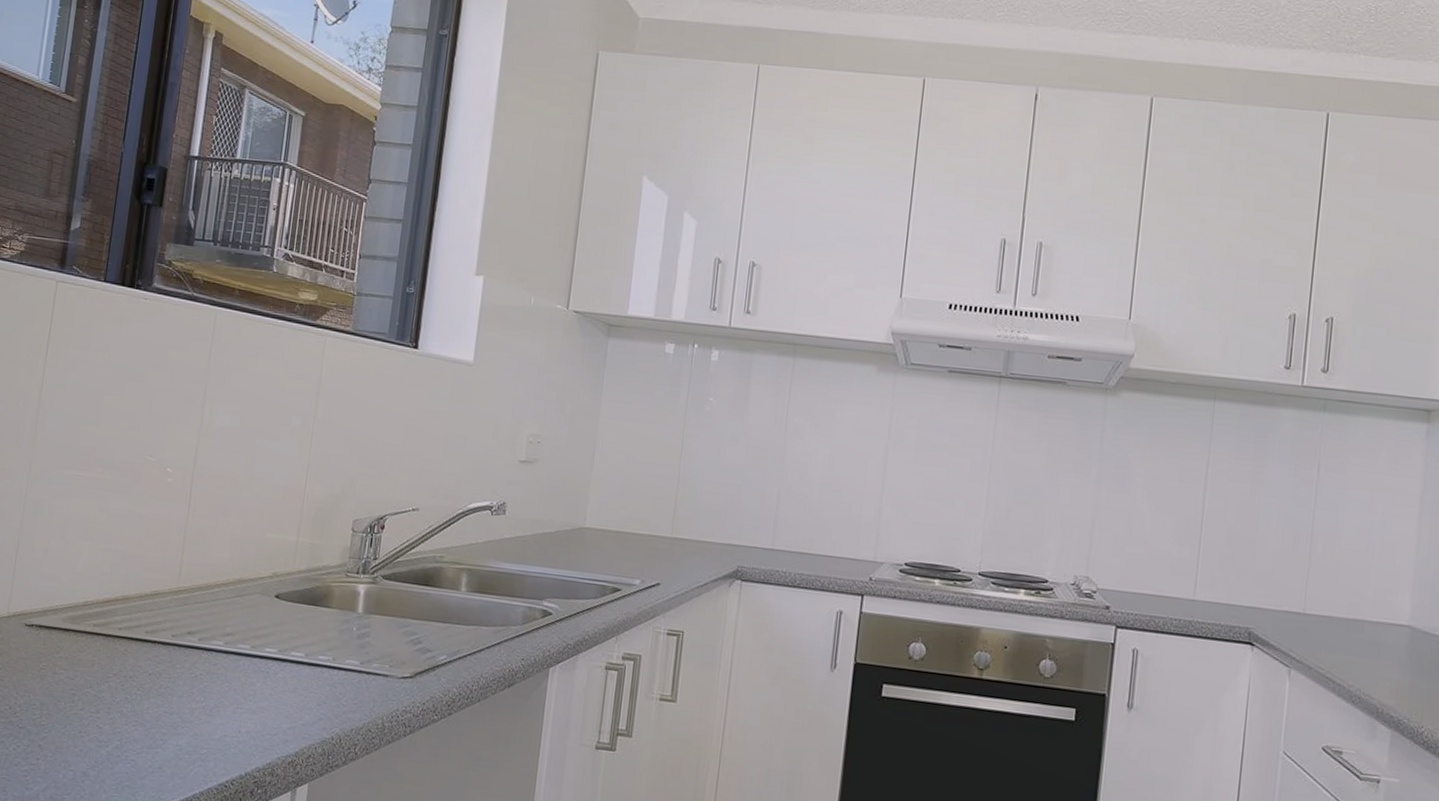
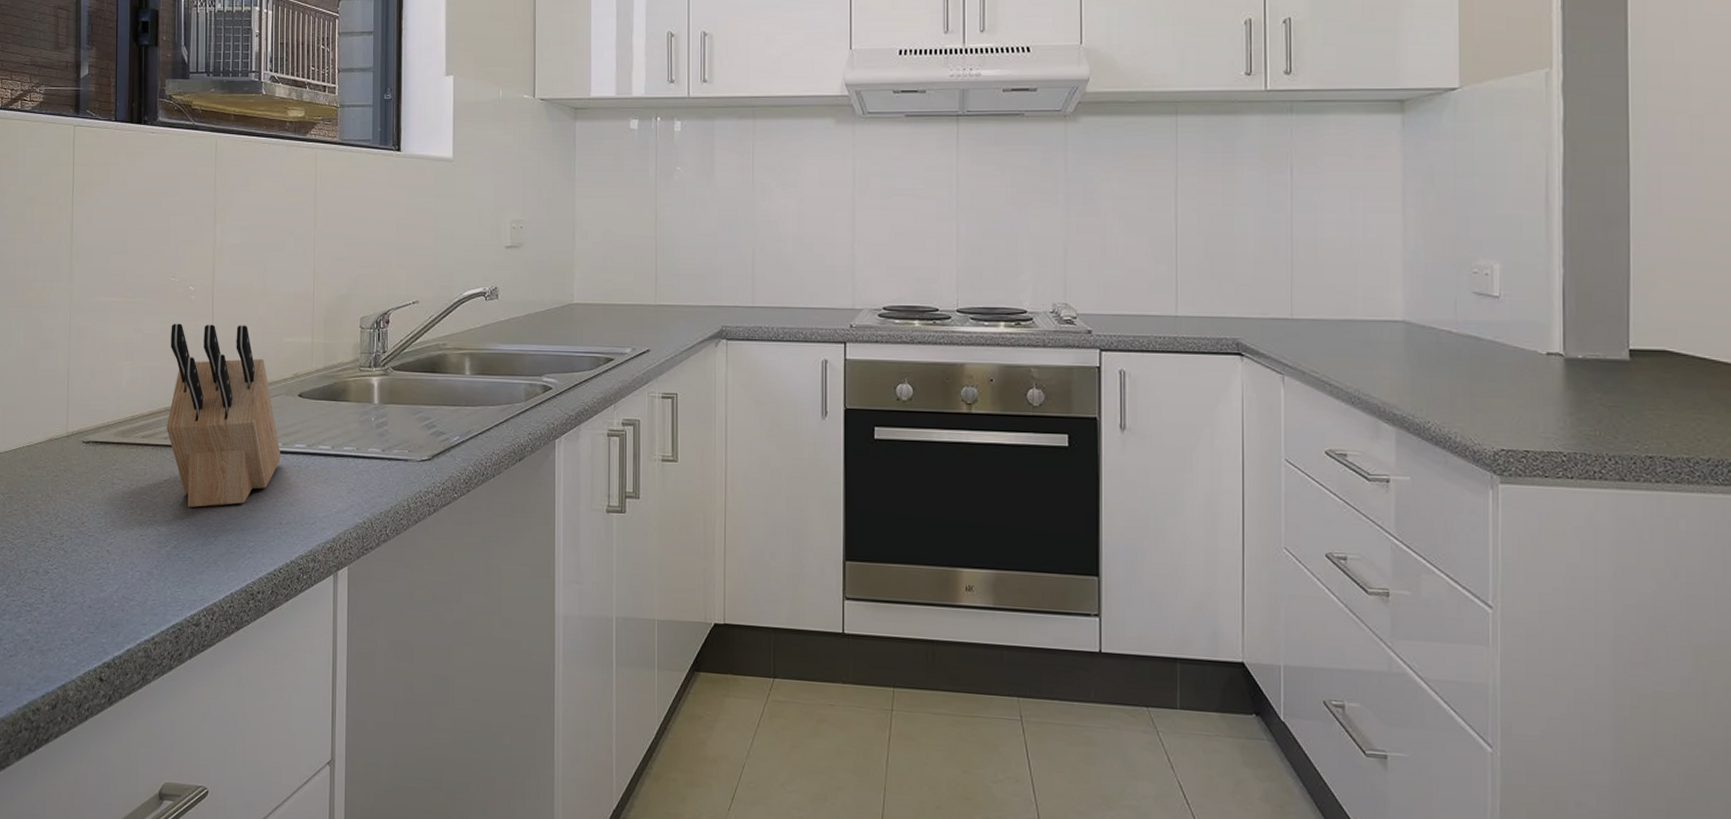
knife block: none [123,505,248,708] -> present [167,323,280,508]

